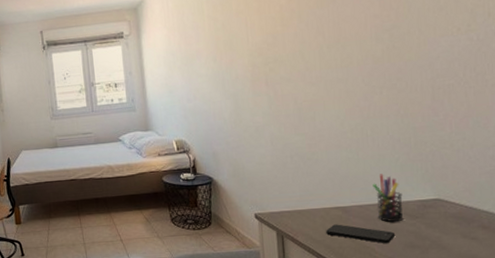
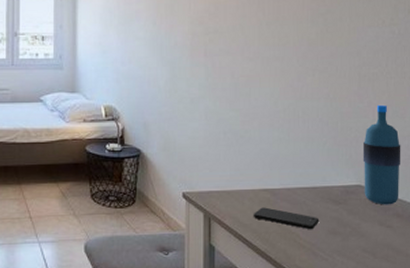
pen holder: present [373,174,404,222] -> none [301,157,328,208]
water bottle: none [440,116,486,218] -> present [362,104,401,205]

